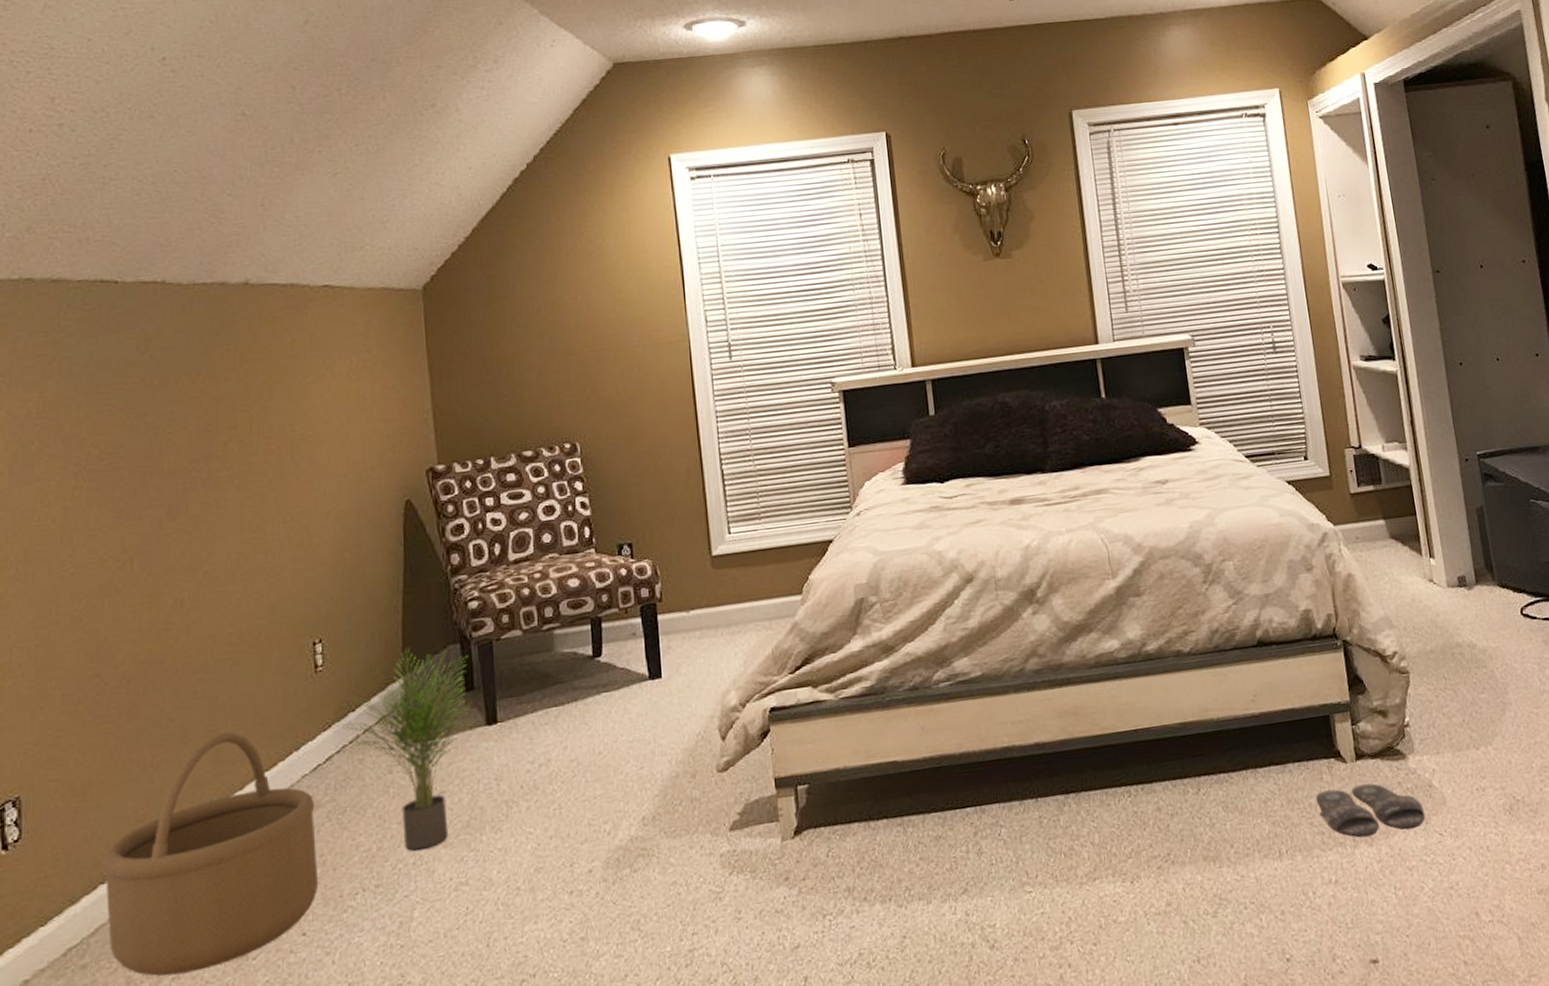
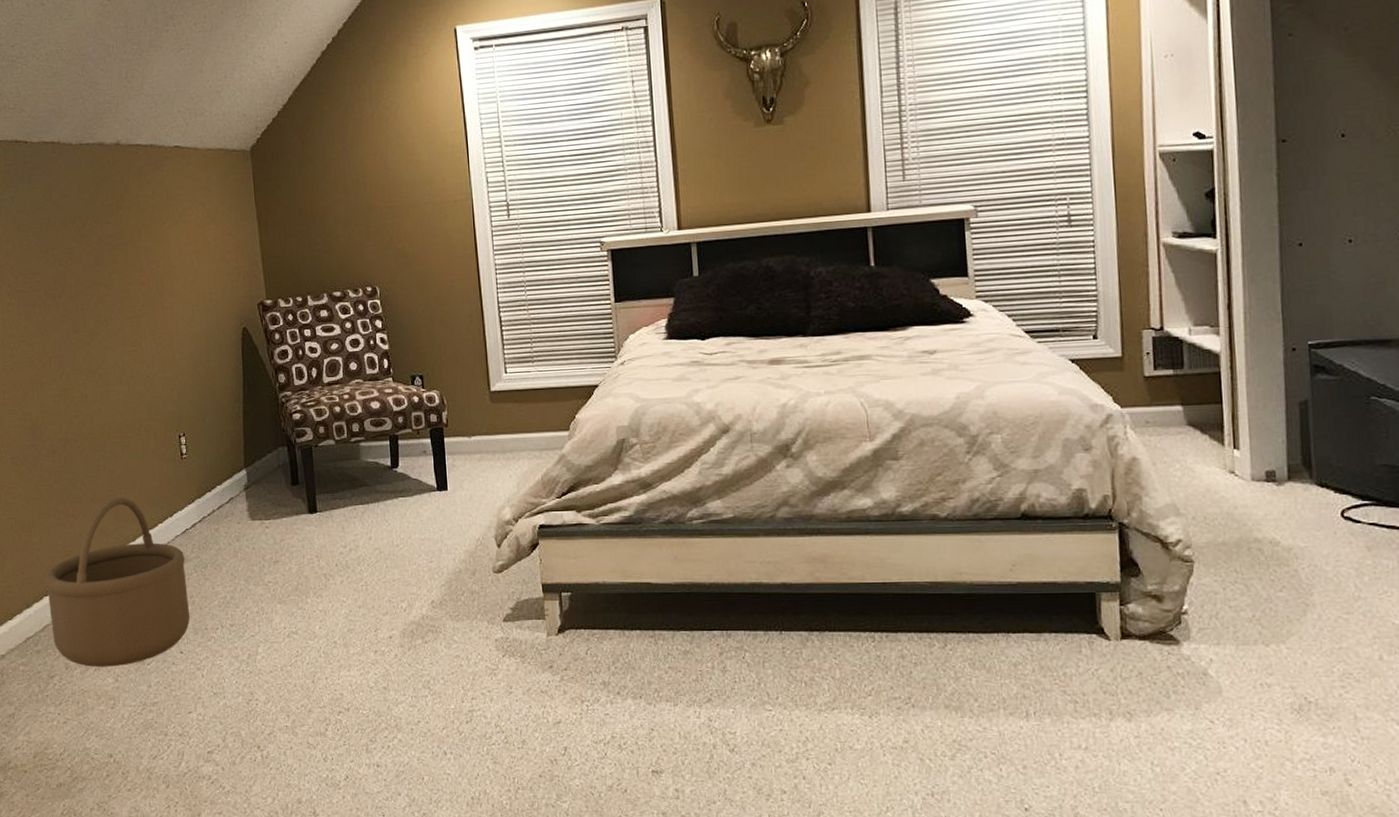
potted plant: present [338,649,474,851] -> none [199,447,299,603]
slippers: present [1315,783,1425,837] -> none [1071,663,1194,712]

